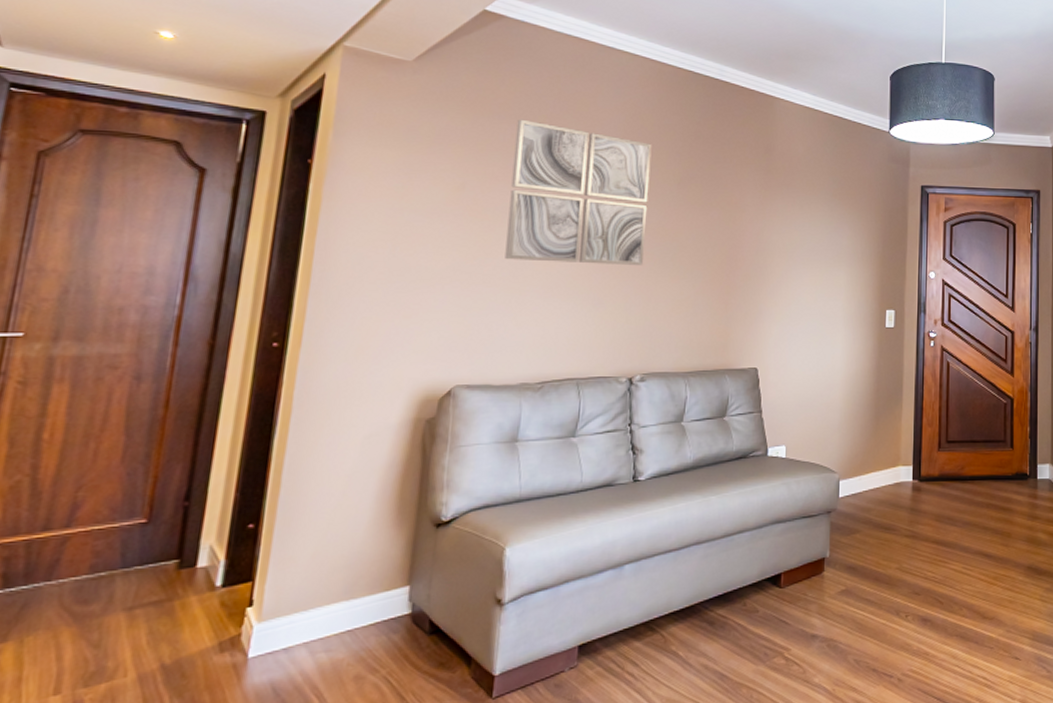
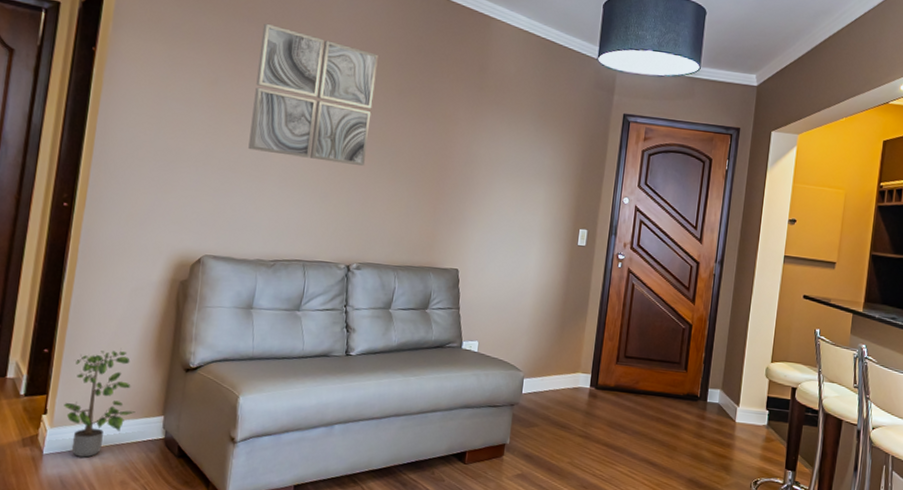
potted plant: none [276,512,373,654] -> present [64,350,136,458]

